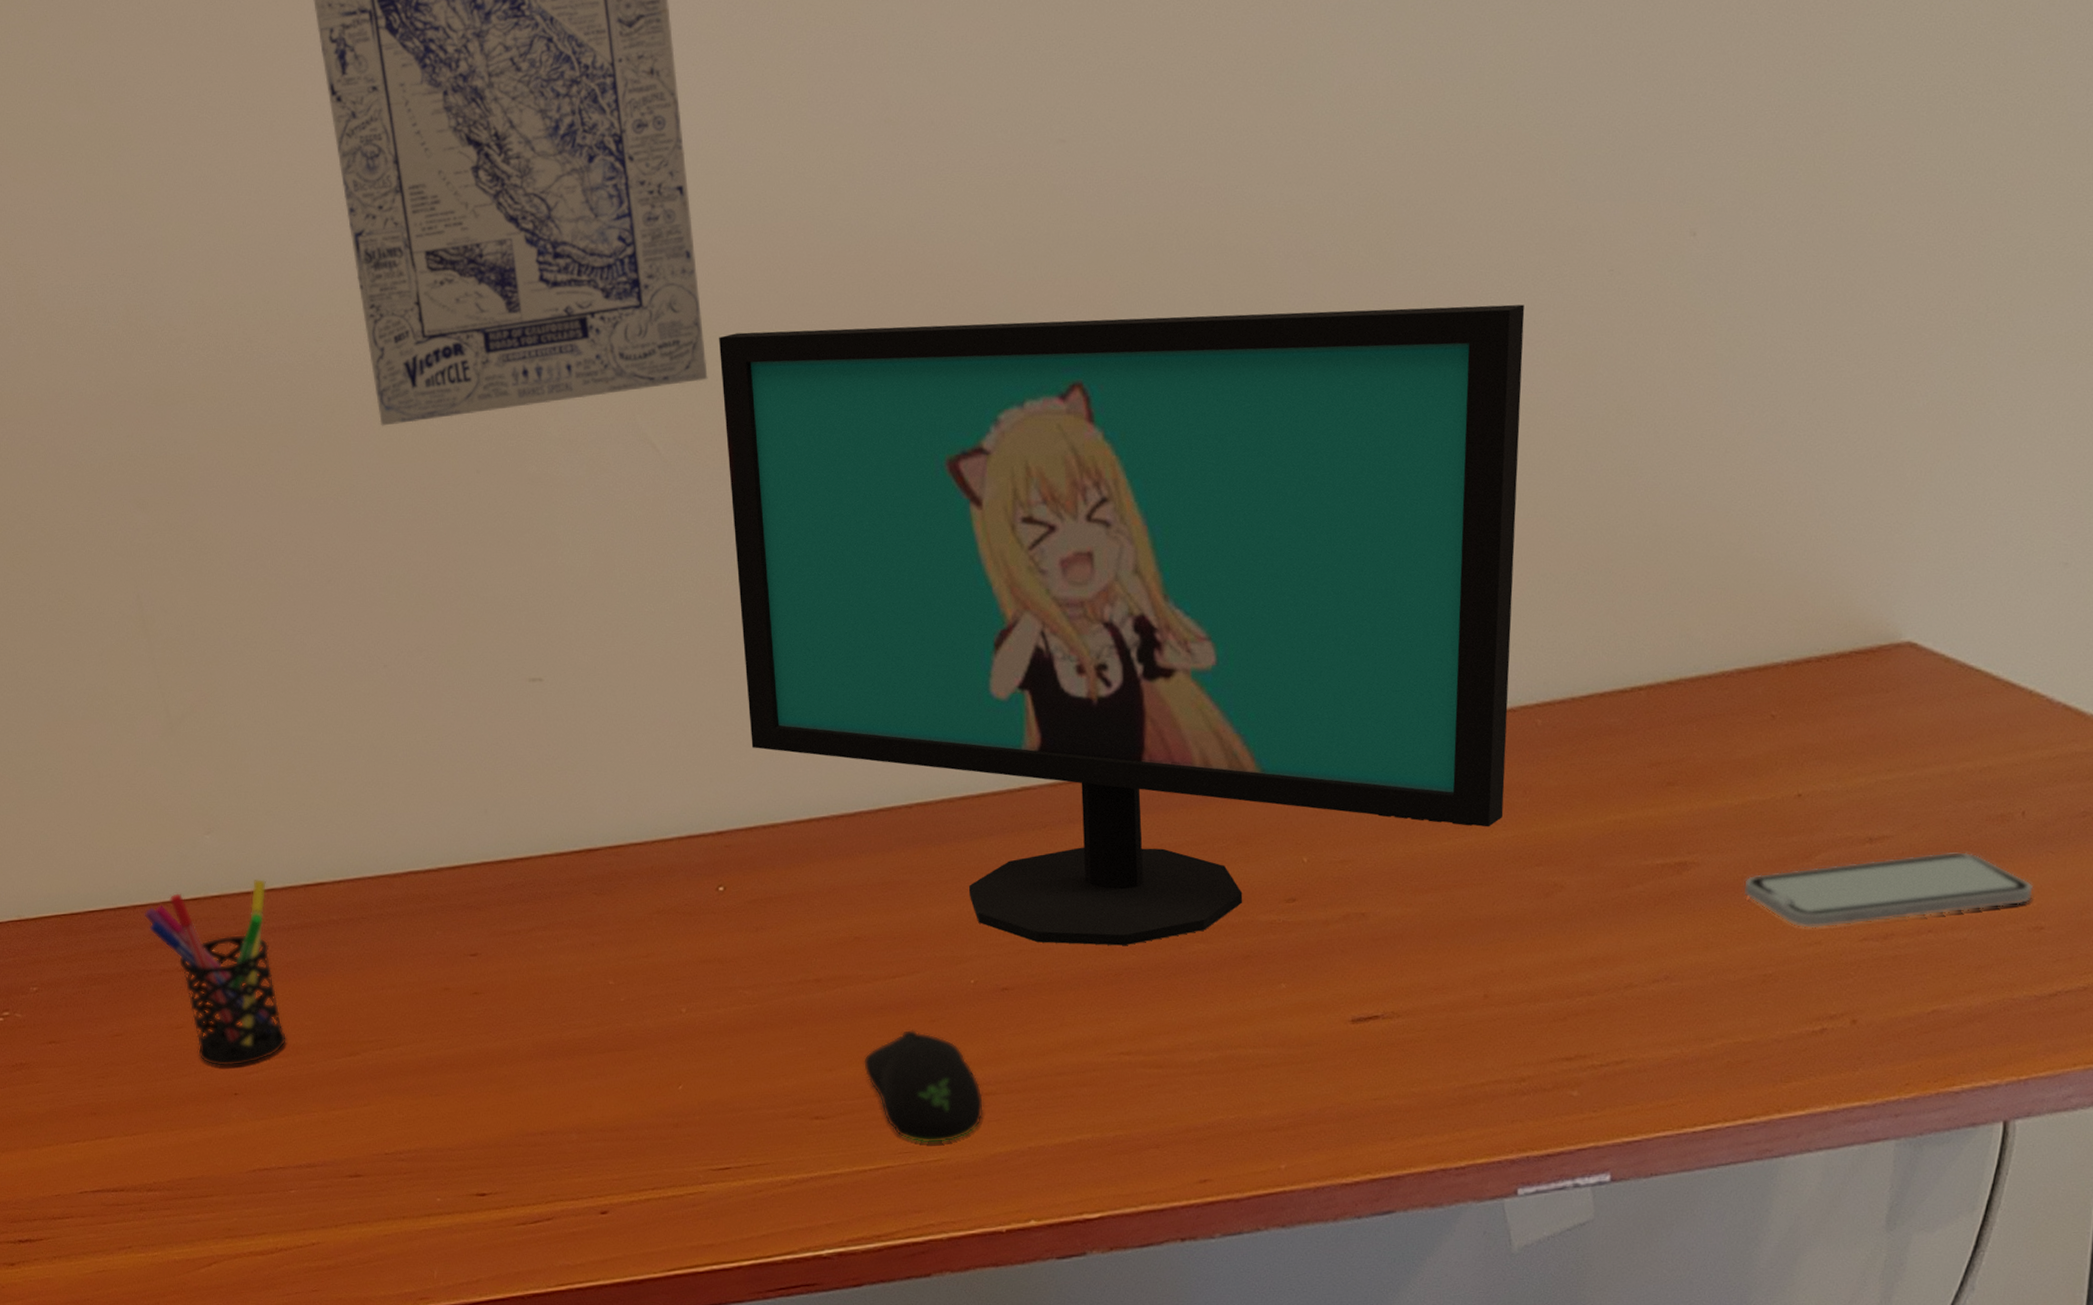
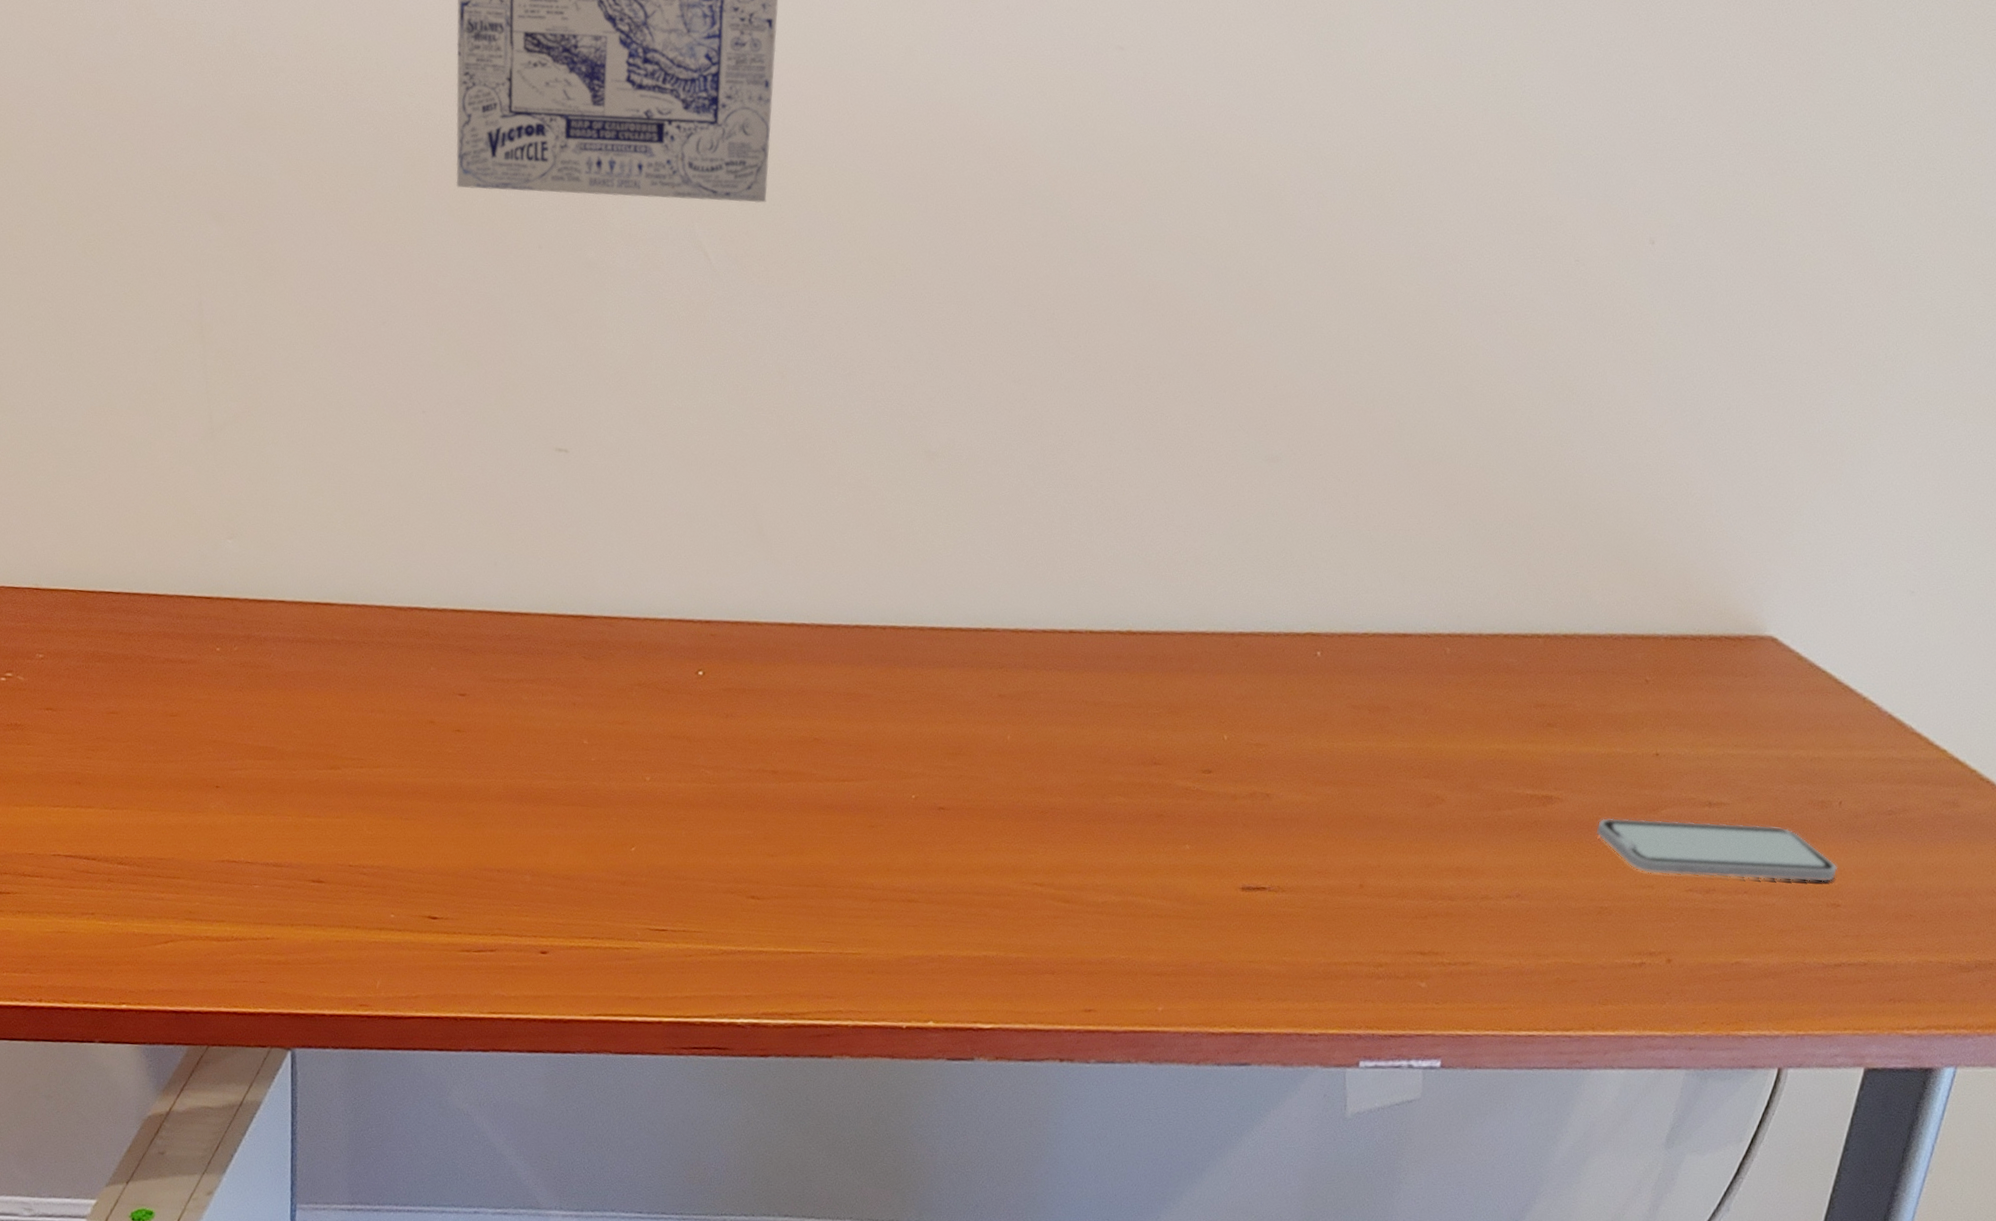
pen holder: present [144,878,287,1067] -> none [157,588,278,761]
computer monitor: present [719,304,1525,946] -> none [750,164,1498,788]
computer mouse: present [864,1029,984,1143] -> none [803,830,906,938]

